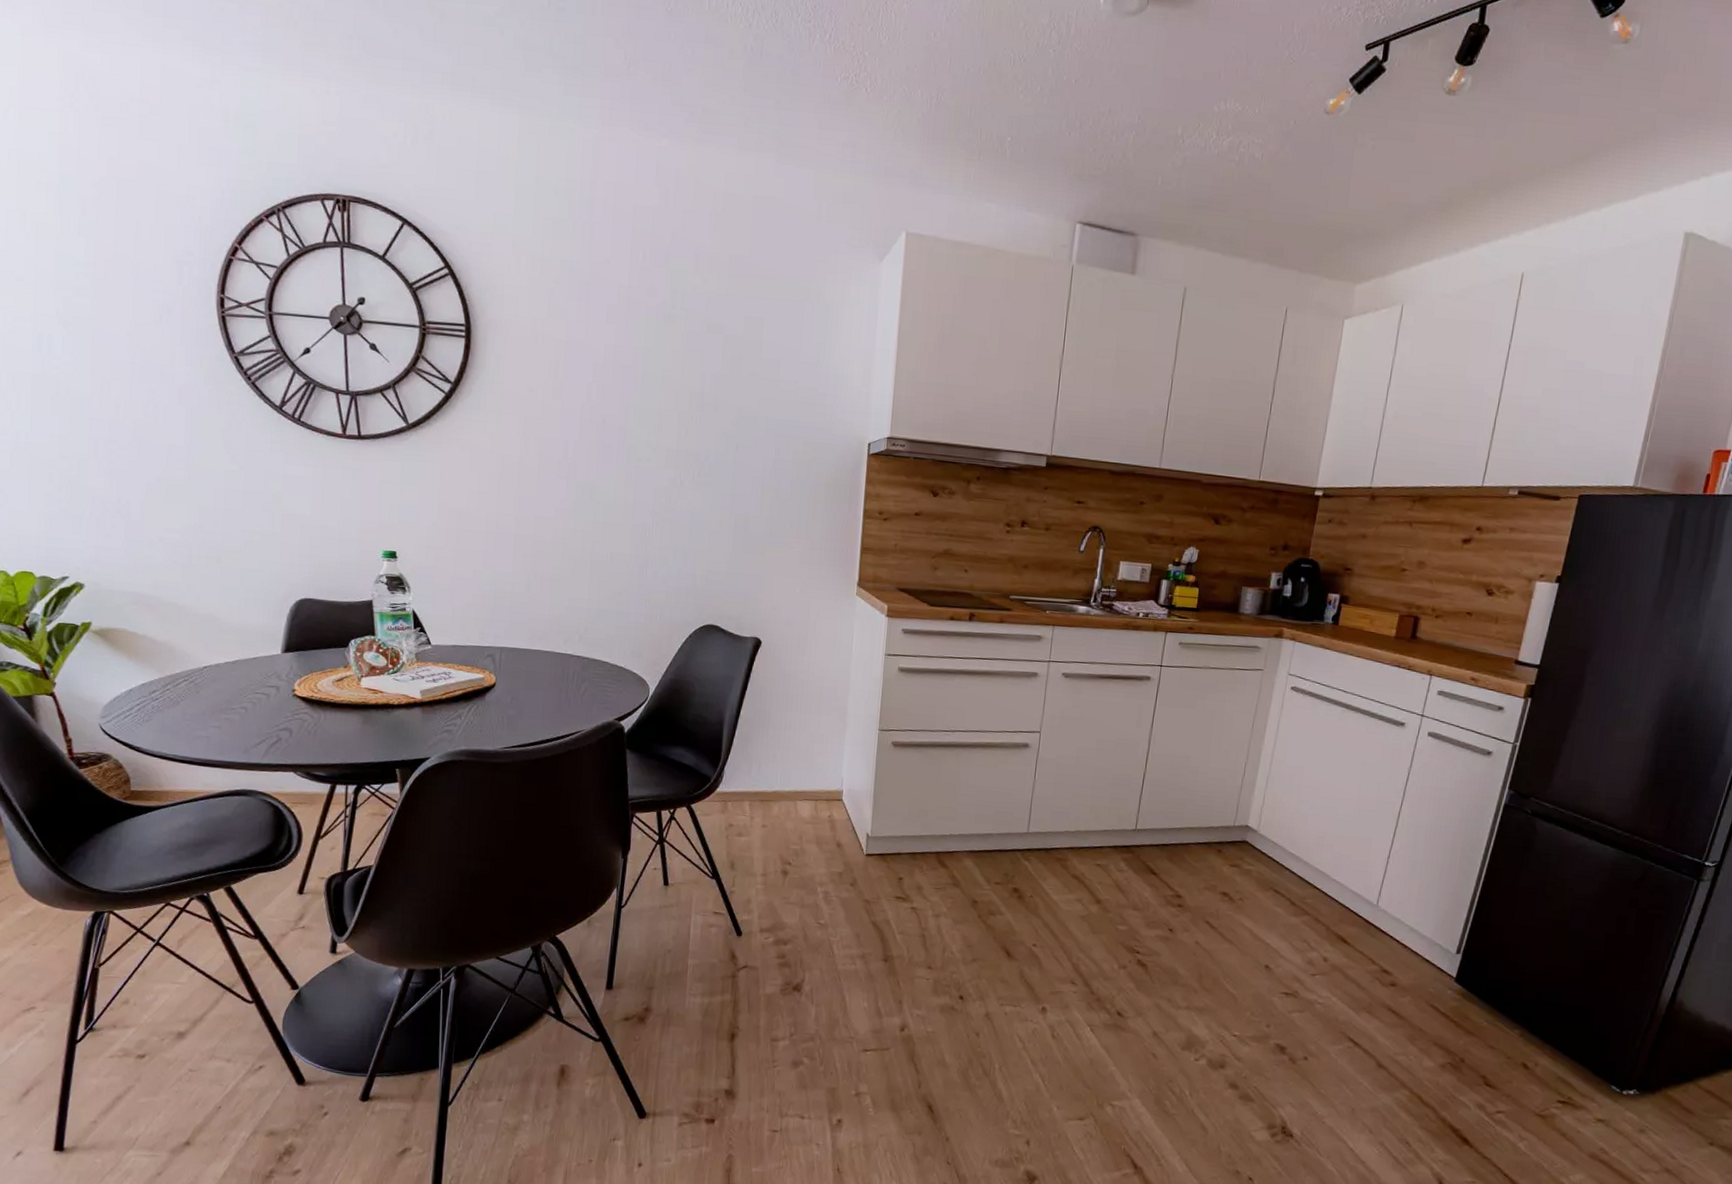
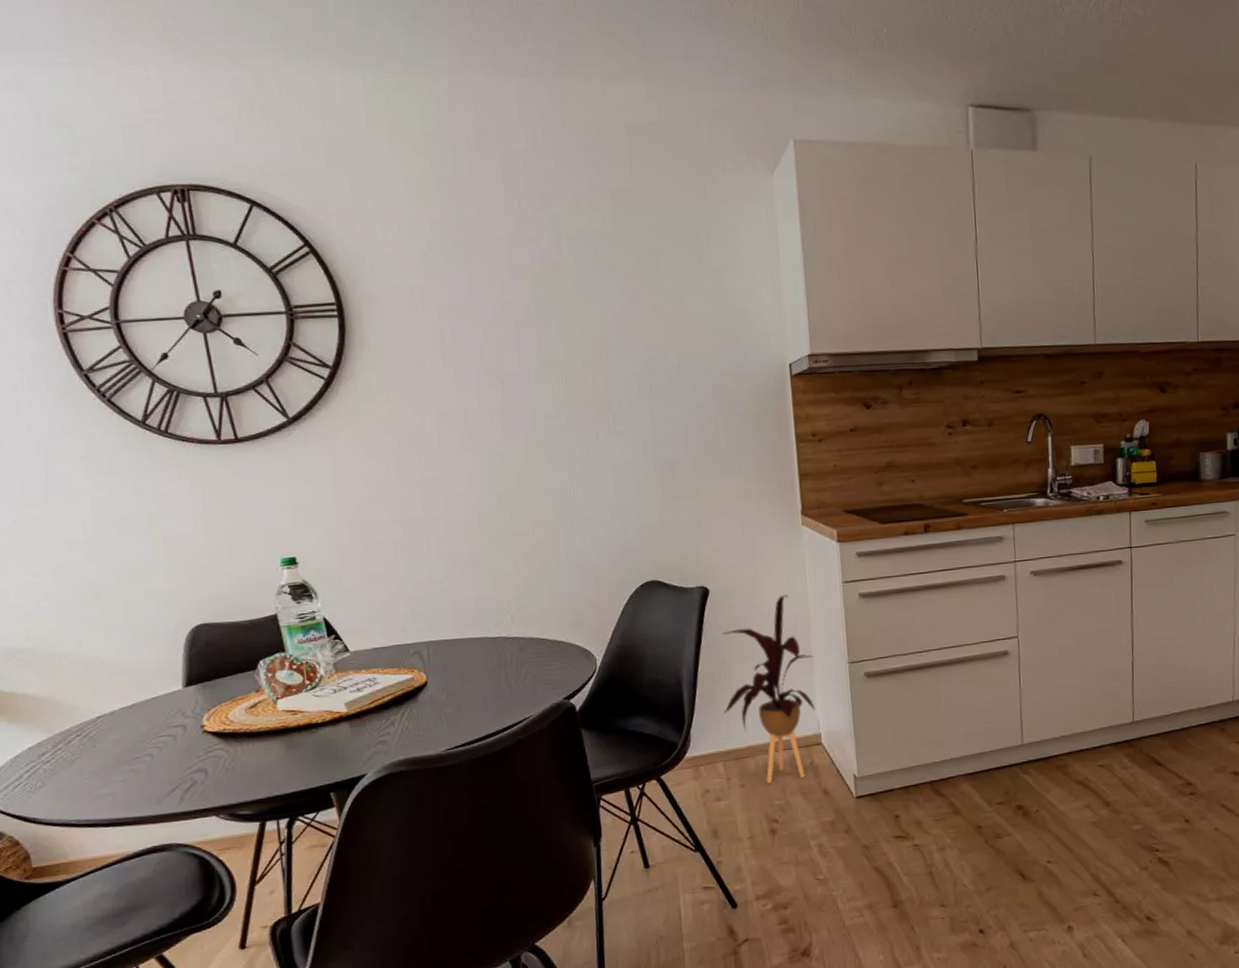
house plant: none [756,657,848,829] -> present [722,594,816,784]

